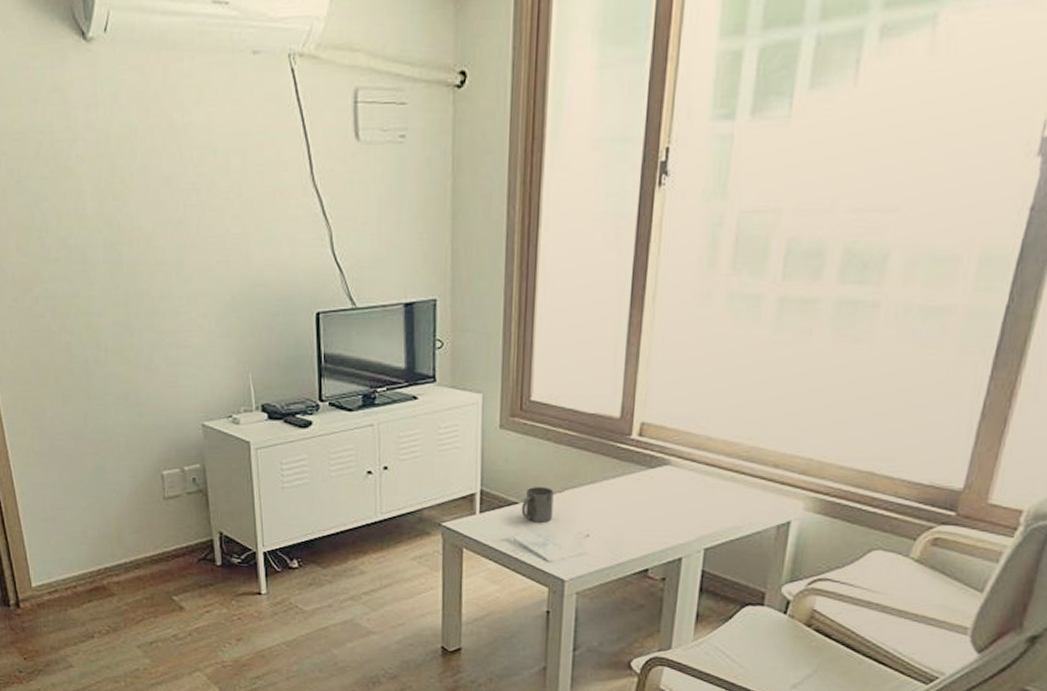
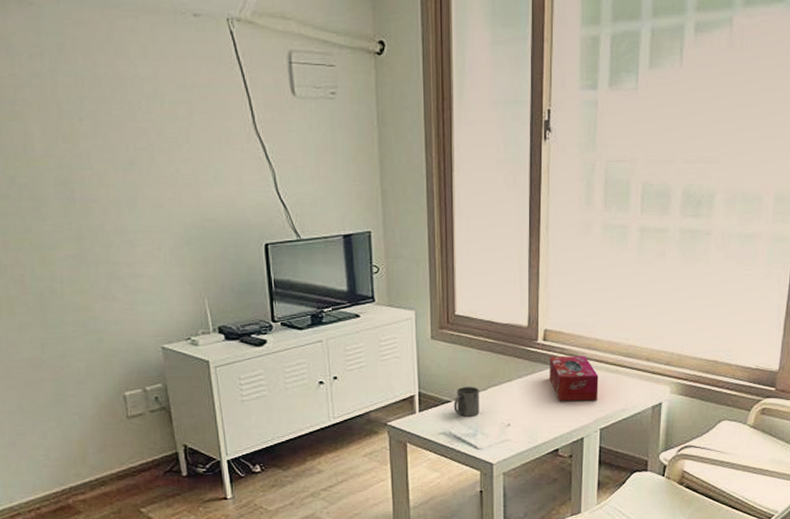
tissue box: none [643,456,708,513] -> present [550,356,599,401]

